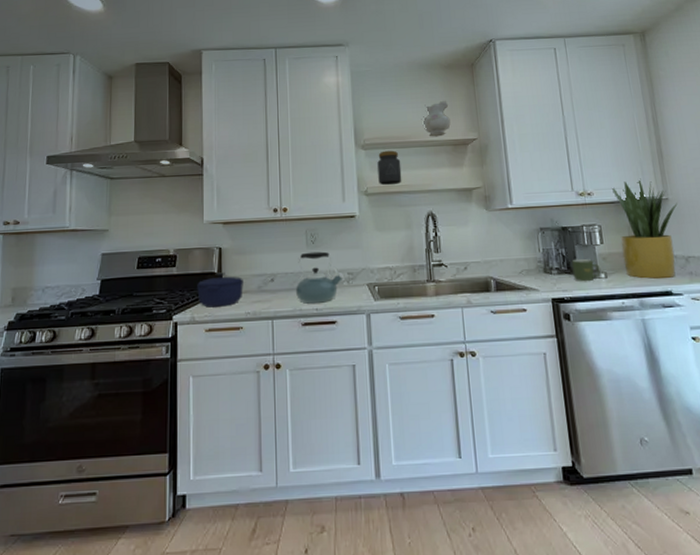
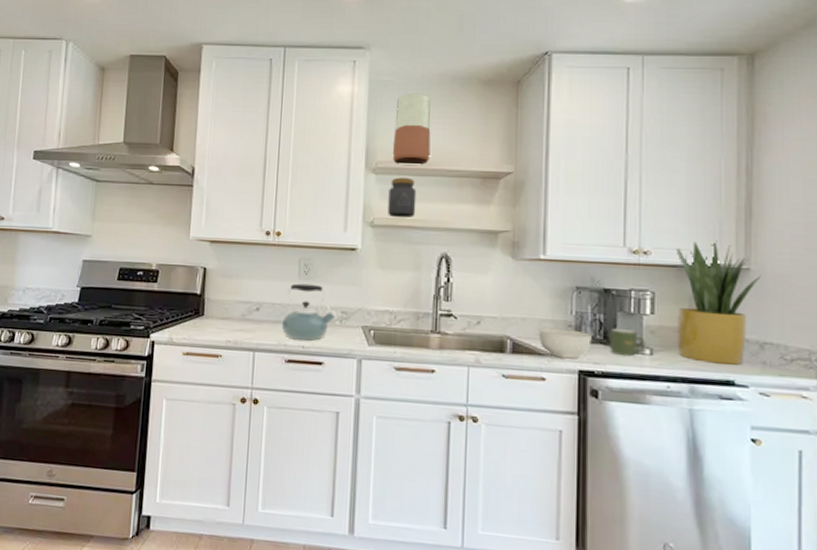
cooking pot: present [196,272,243,308] -> none [176,294,227,331]
vase: none [376,80,409,141] -> present [393,94,431,166]
ceramic pitcher: present [421,101,451,137] -> none [447,124,482,166]
bowl: none [515,264,559,290] -> present [538,327,592,359]

